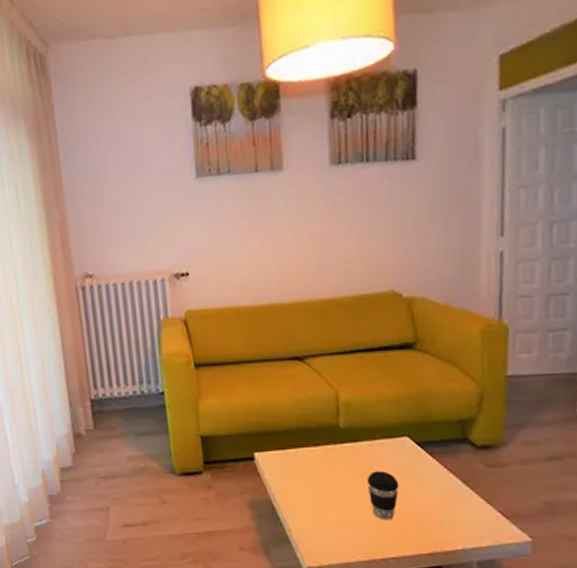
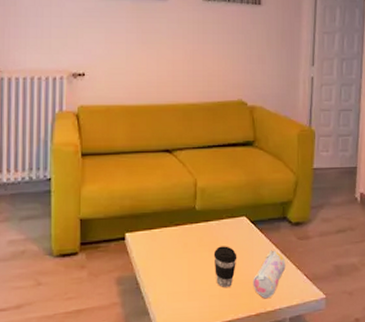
pencil case: none [422,478,470,537] -> present [253,250,286,299]

